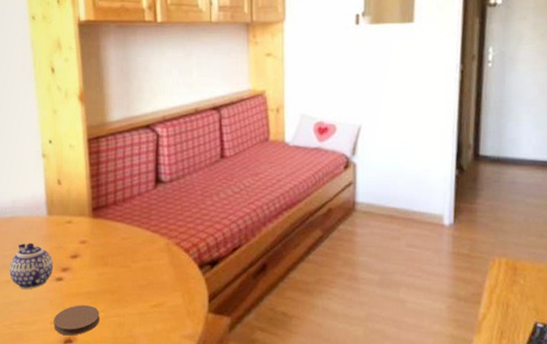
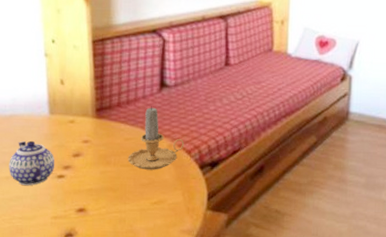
coaster: present [54,305,100,336] -> none [55,201,101,230]
candle: none [125,203,182,271] -> present [127,106,184,170]

